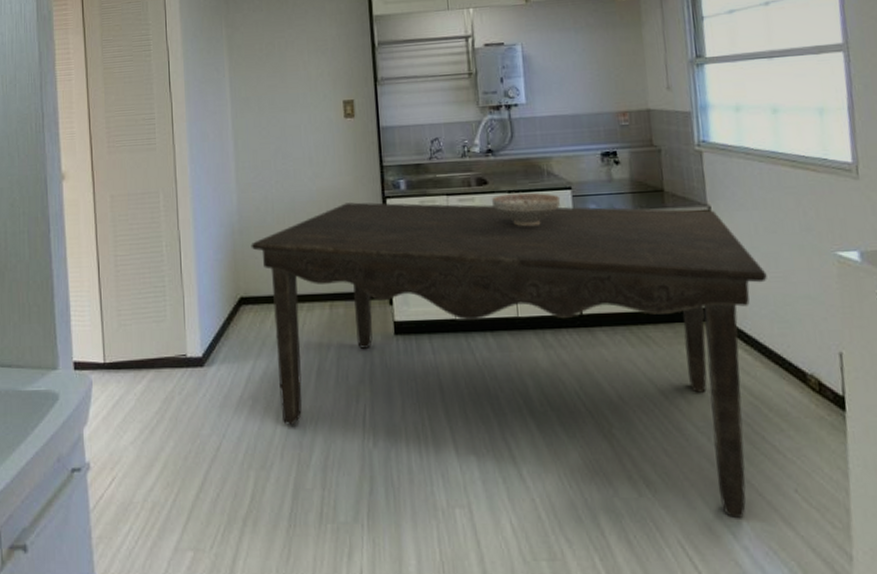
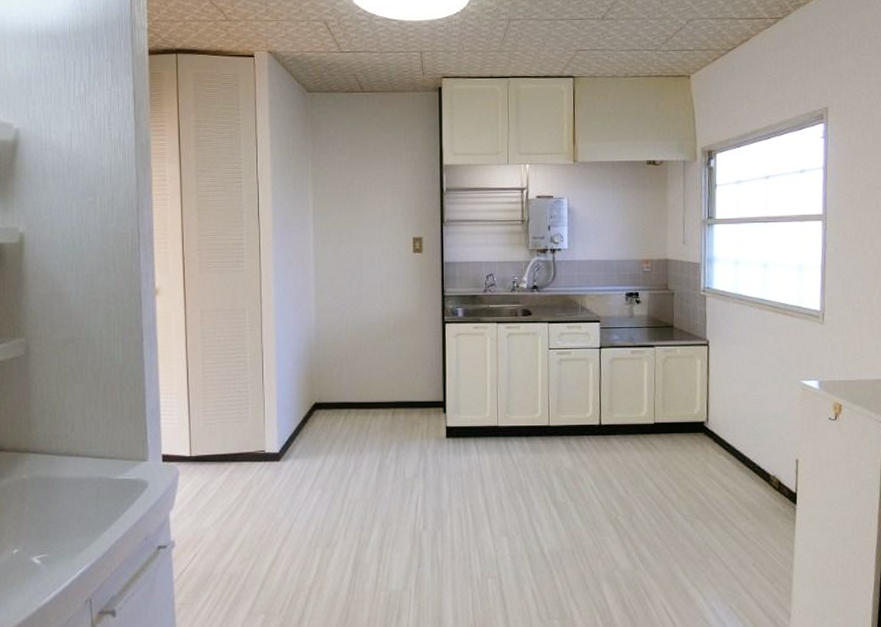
dining table: present [250,202,767,518] -> none [326,325,747,585]
decorative bowl: present [491,192,561,227] -> none [533,323,591,352]

